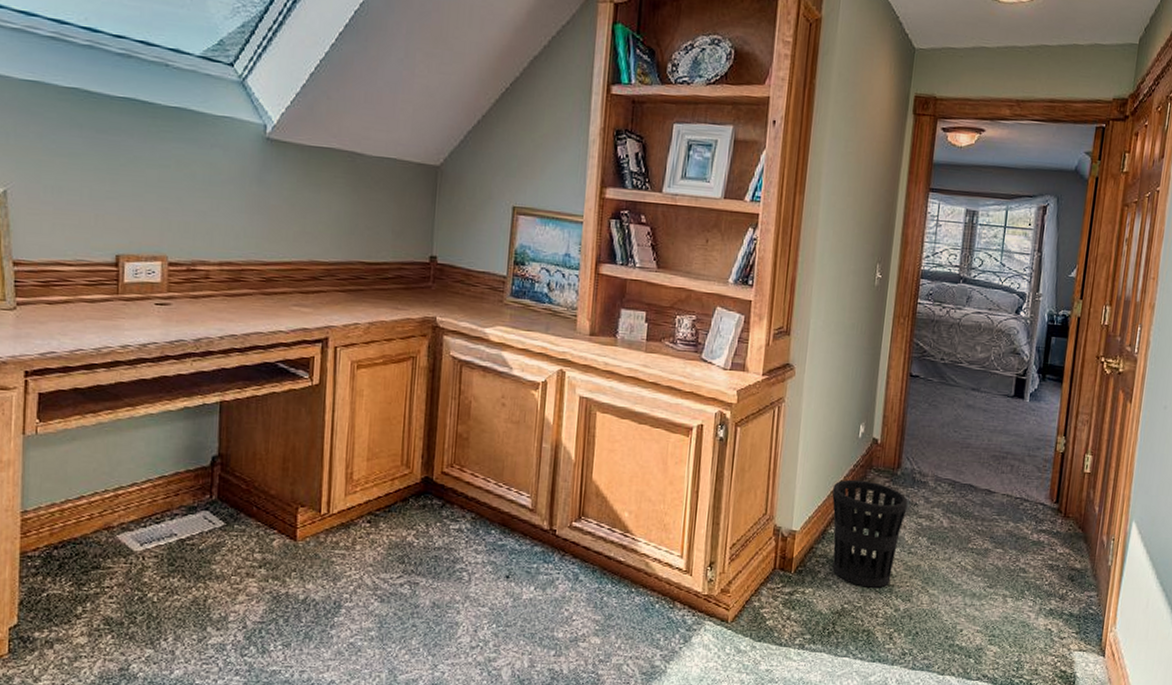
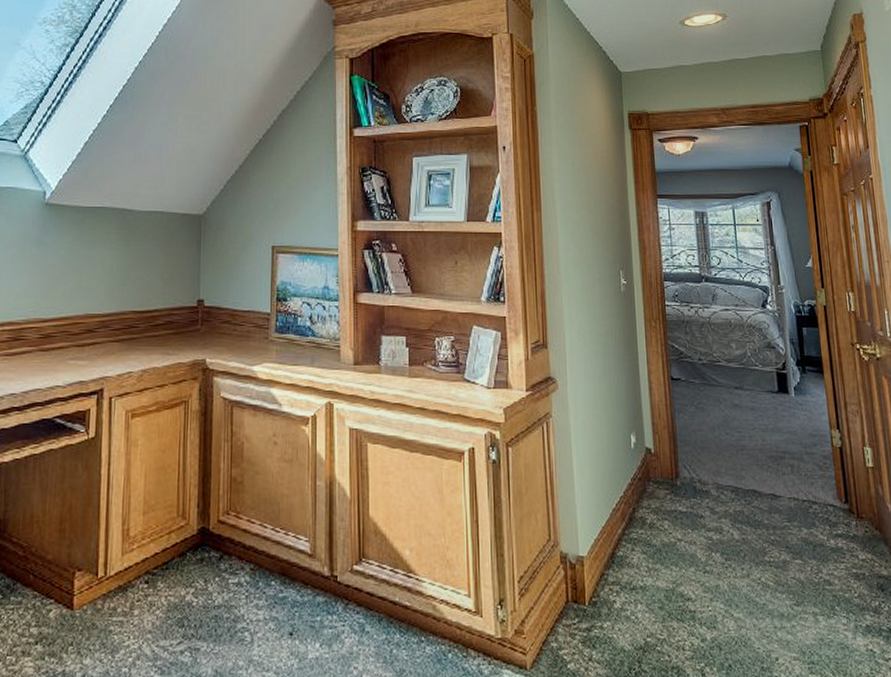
wastebasket: present [832,479,908,588] -> none [614,494,694,616]

